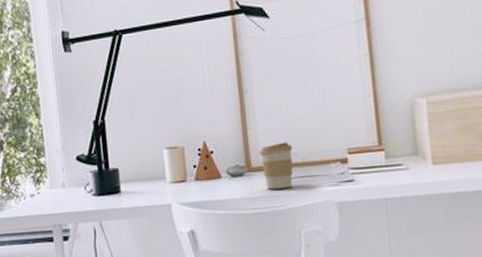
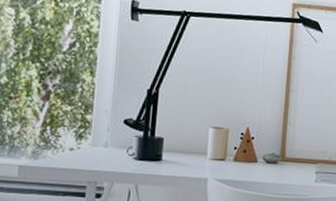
coffee cup: present [259,142,293,190] -> none [294,140,323,181]

